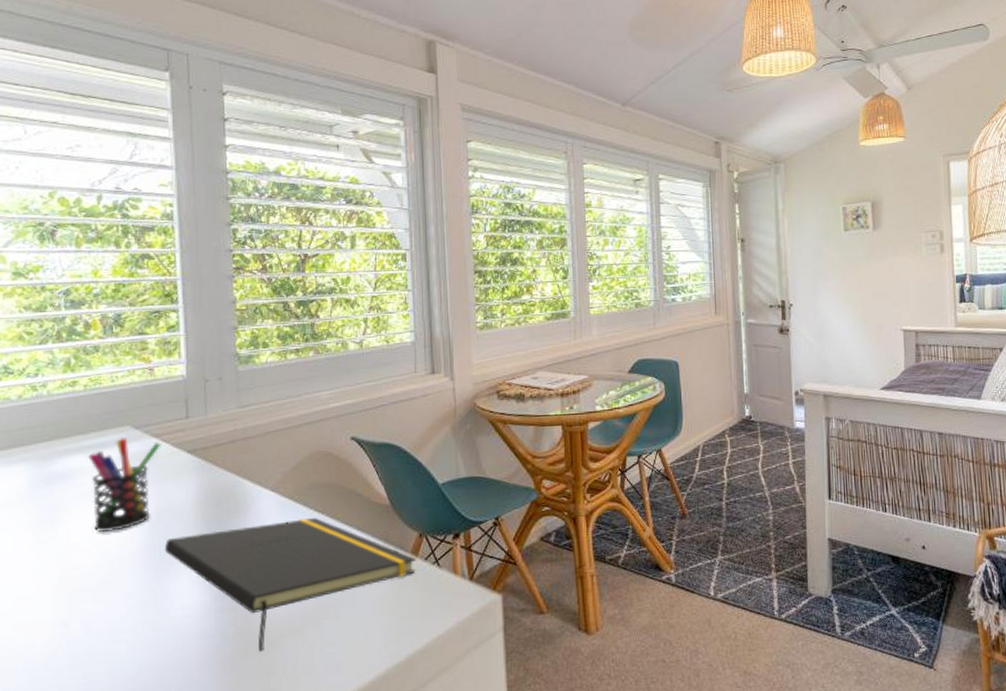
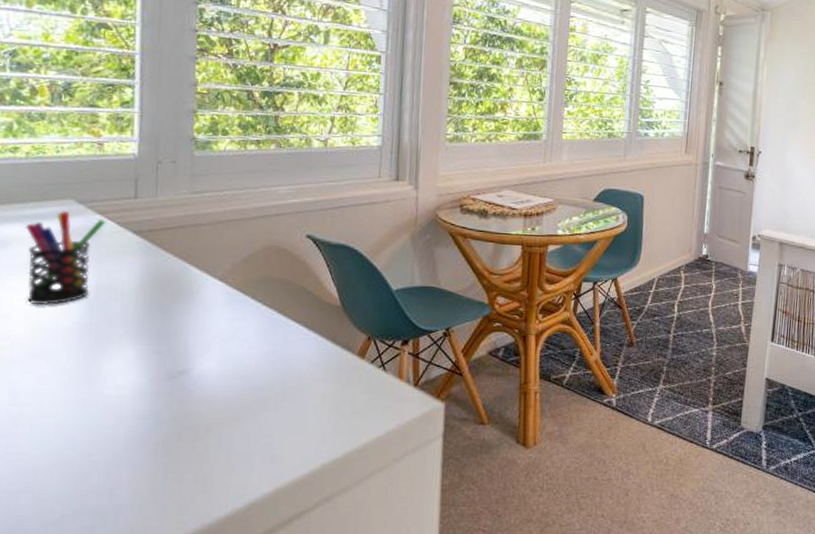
notepad: present [164,517,417,652] -> none [101,310,363,437]

